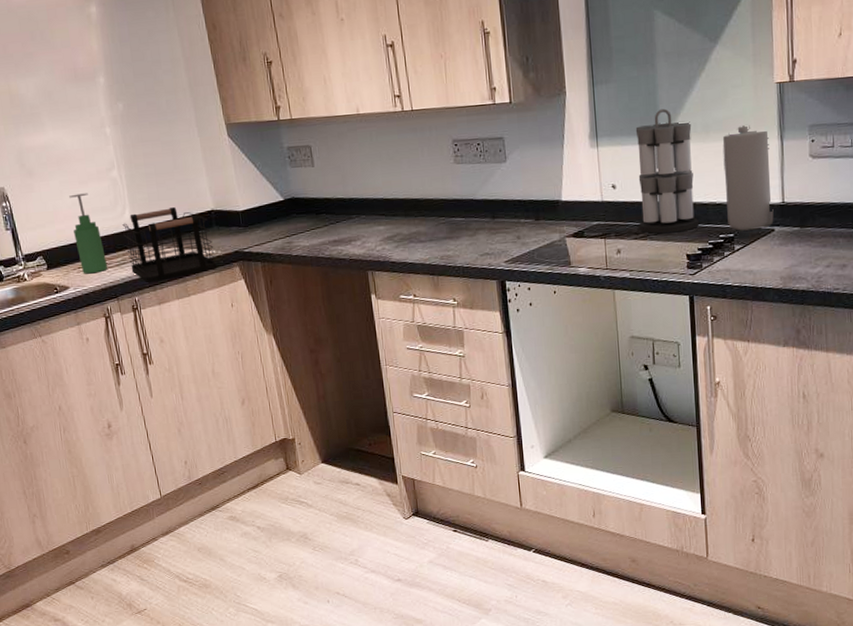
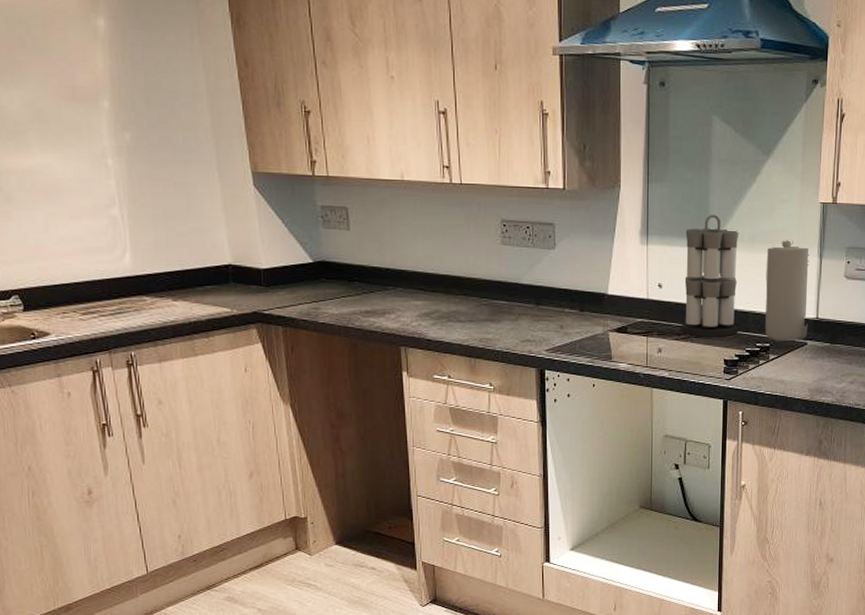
soap dispenser: present [69,193,108,274] -> none [57,229,100,321]
dish rack: present [122,207,217,284] -> none [120,257,230,338]

